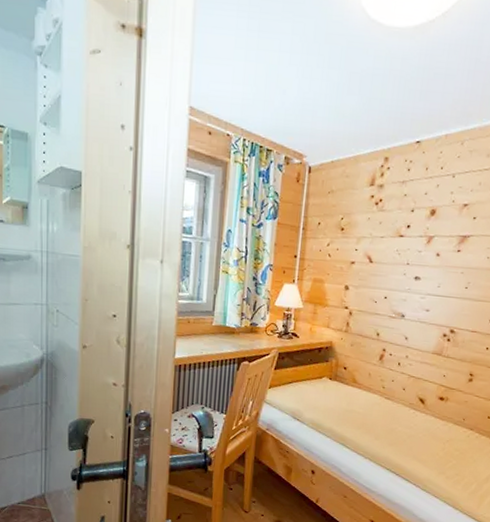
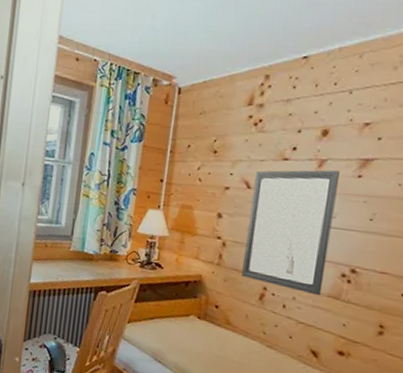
wall art: none [365,245,444,354] -> present [242,170,340,296]

